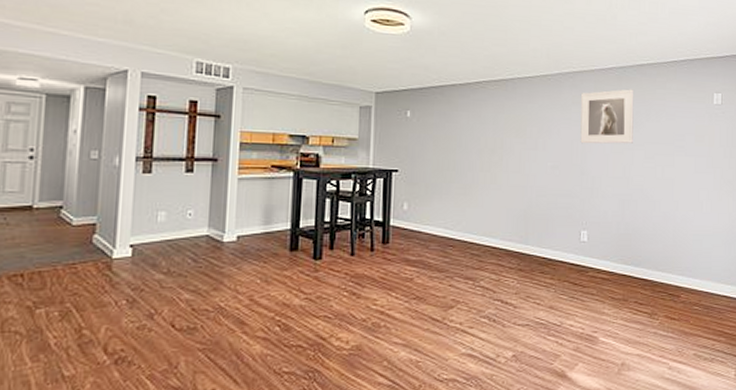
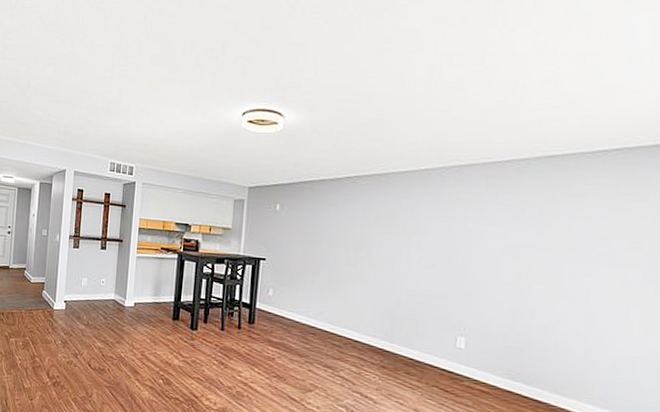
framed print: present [580,89,634,144] -> none [463,184,540,247]

